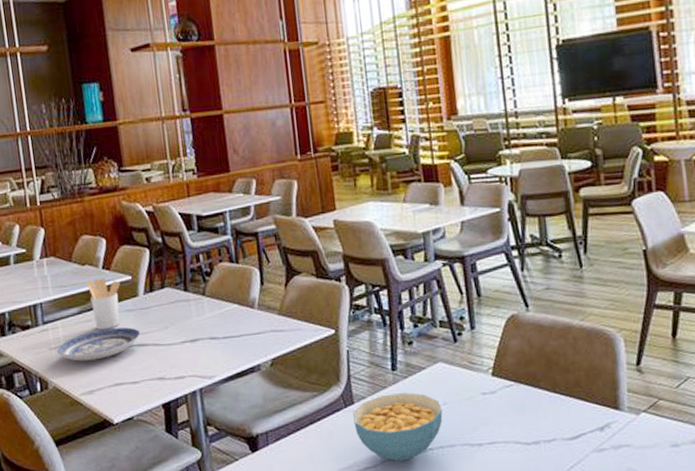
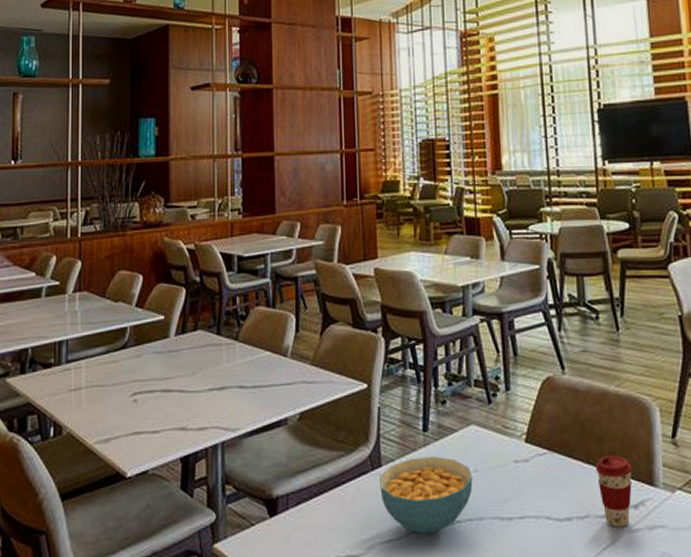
plate: present [56,327,141,361] -> none [76,371,167,406]
utensil holder: present [86,278,121,330] -> none [117,317,153,372]
coffee cup: none [561,384,598,448] -> present [595,455,632,527]

